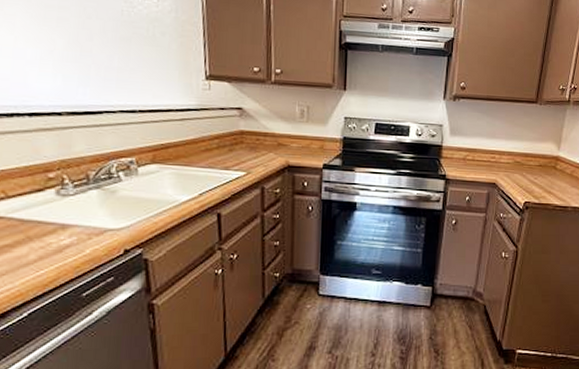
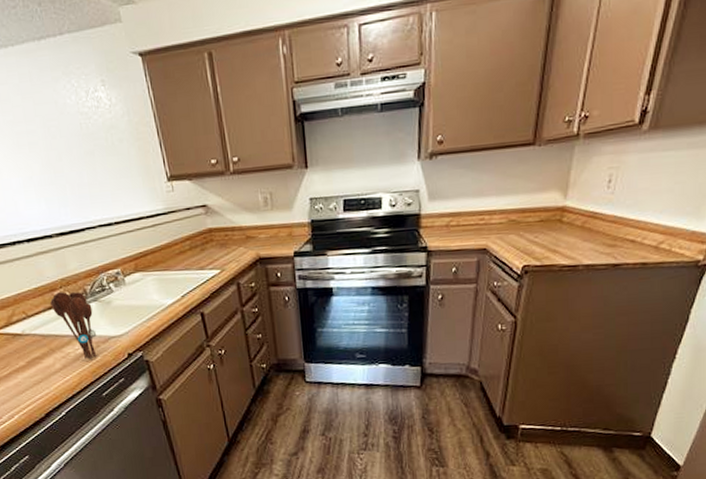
utensil holder: none [41,173,92,253] -> present [50,291,97,360]

